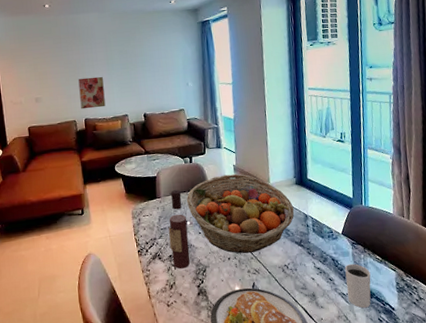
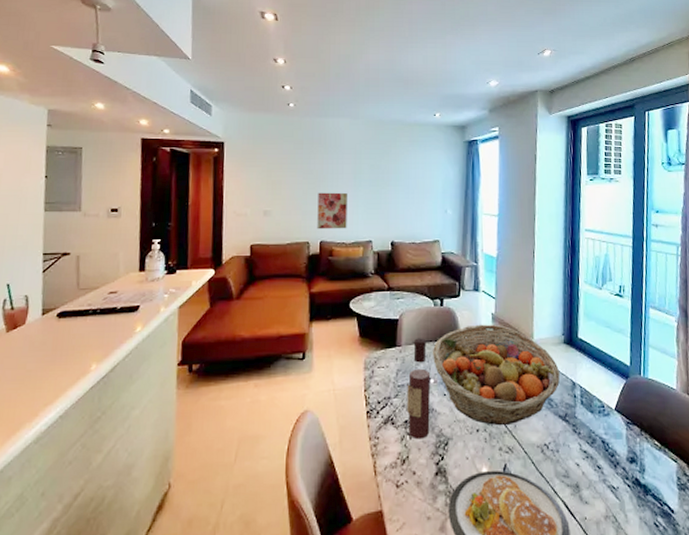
glass: present [345,264,371,309] -> none [616,449,647,508]

